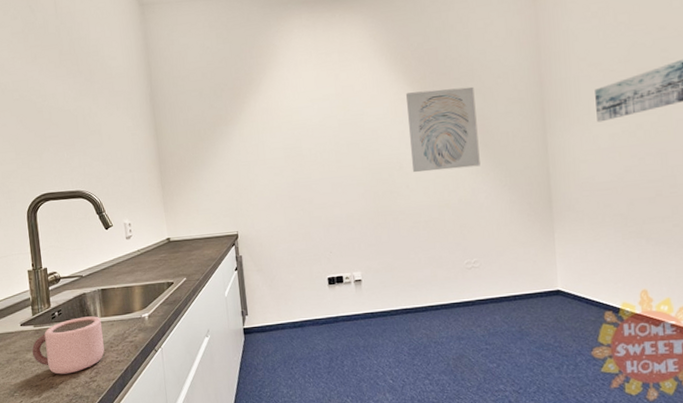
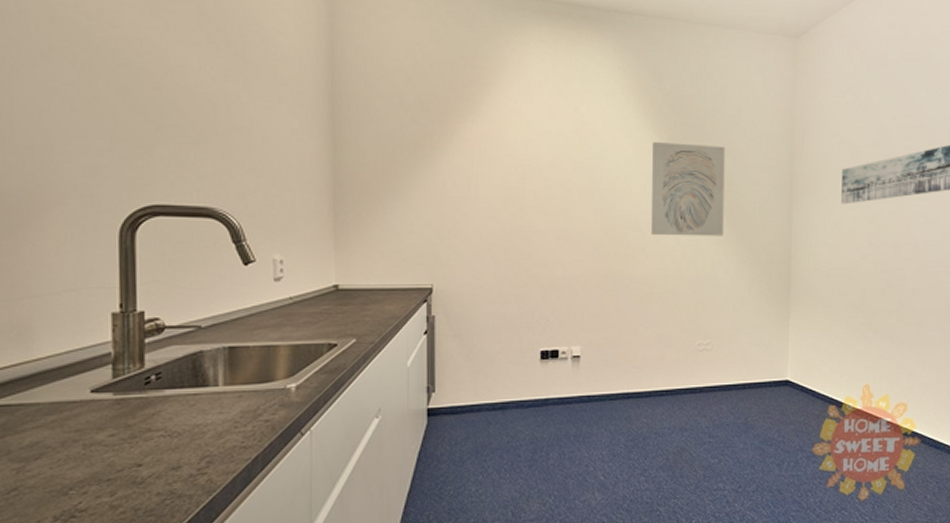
mug: present [31,316,104,375] -> none [105,383,225,464]

